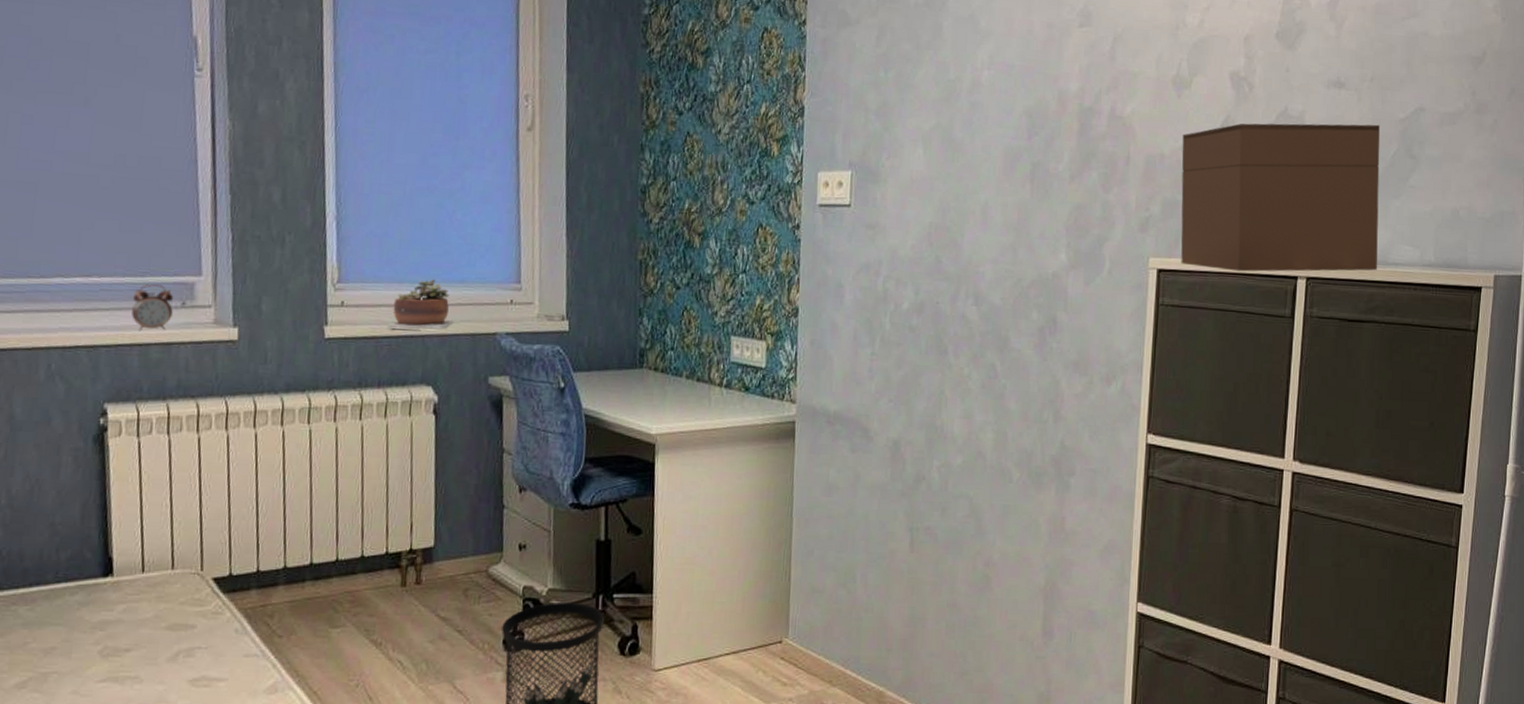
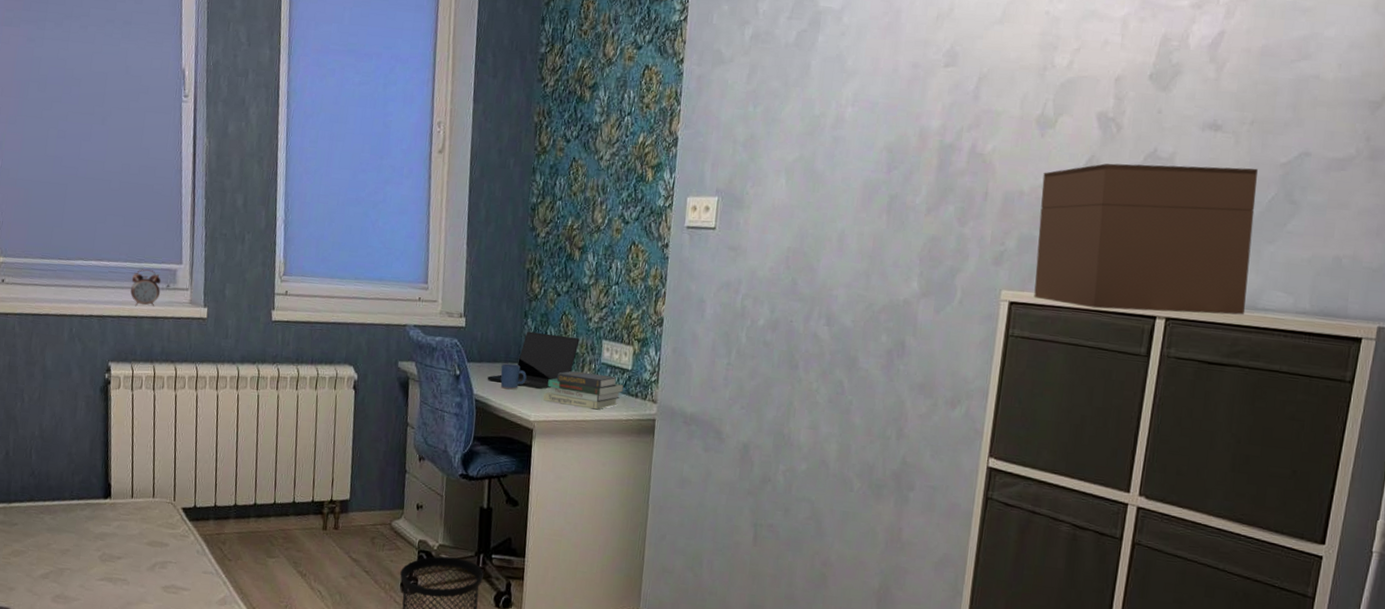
succulent plant: present [387,279,454,331] -> none [320,276,373,320]
laptop: none [598,331,705,398] -> present [487,331,580,390]
mug: none [614,370,645,400] -> present [500,363,527,390]
books: none [665,373,757,416] -> present [543,370,624,410]

